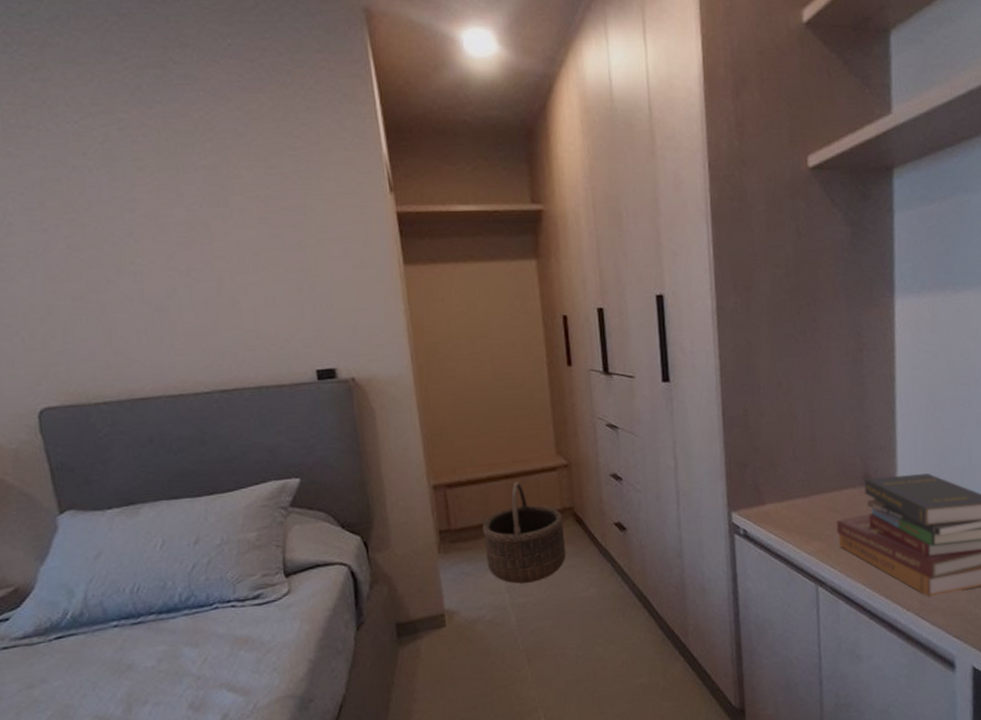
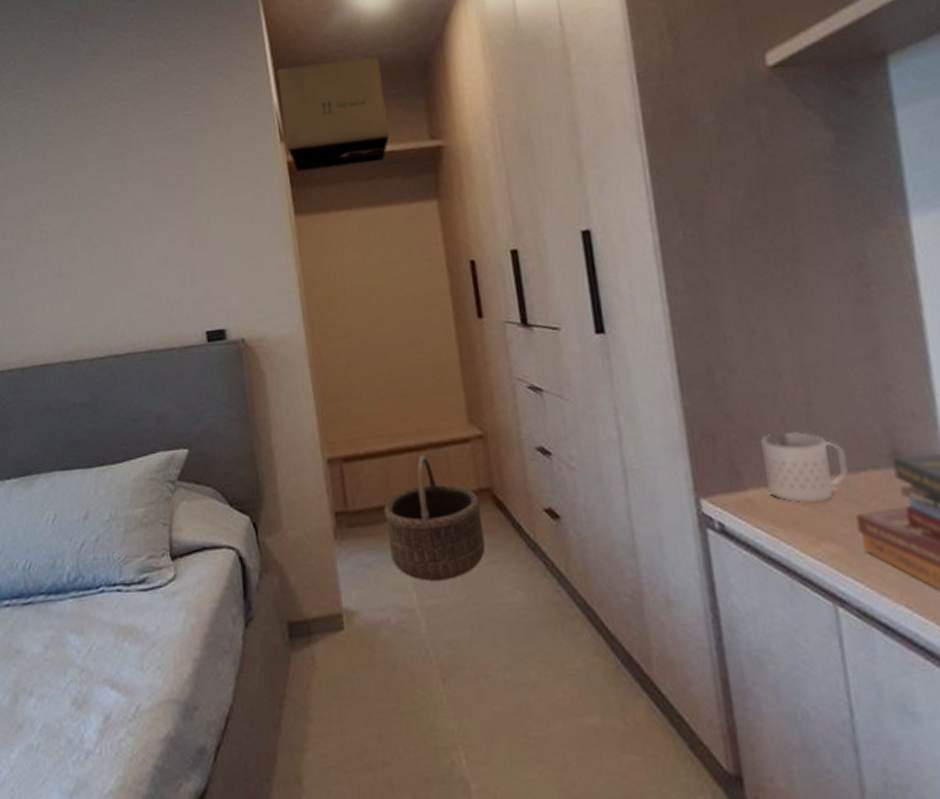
box: none [386,117,495,222] -> present [277,56,390,172]
mug: none [778,460,835,514] -> present [761,431,848,504]

